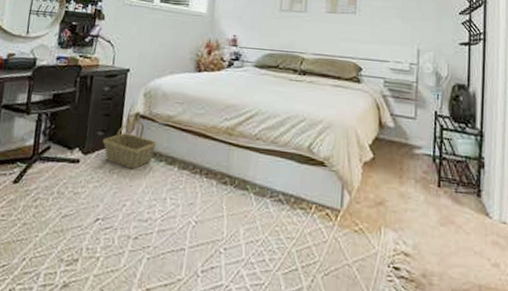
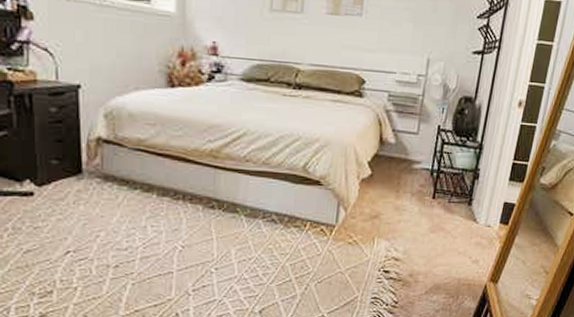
basket: present [102,122,158,170] -> none [59,147,129,200]

